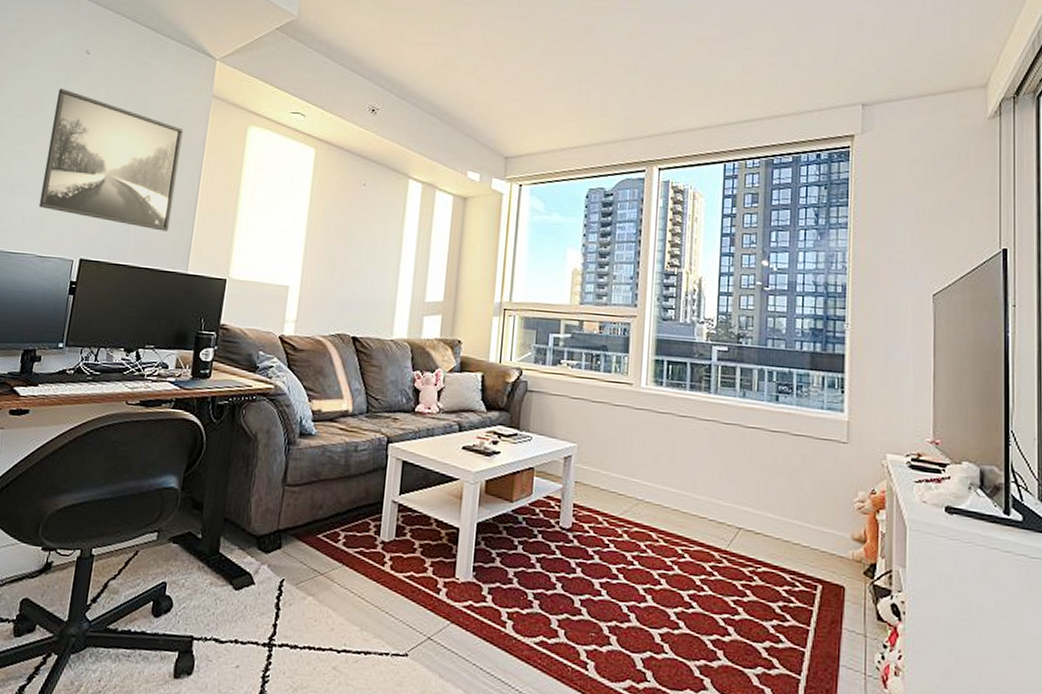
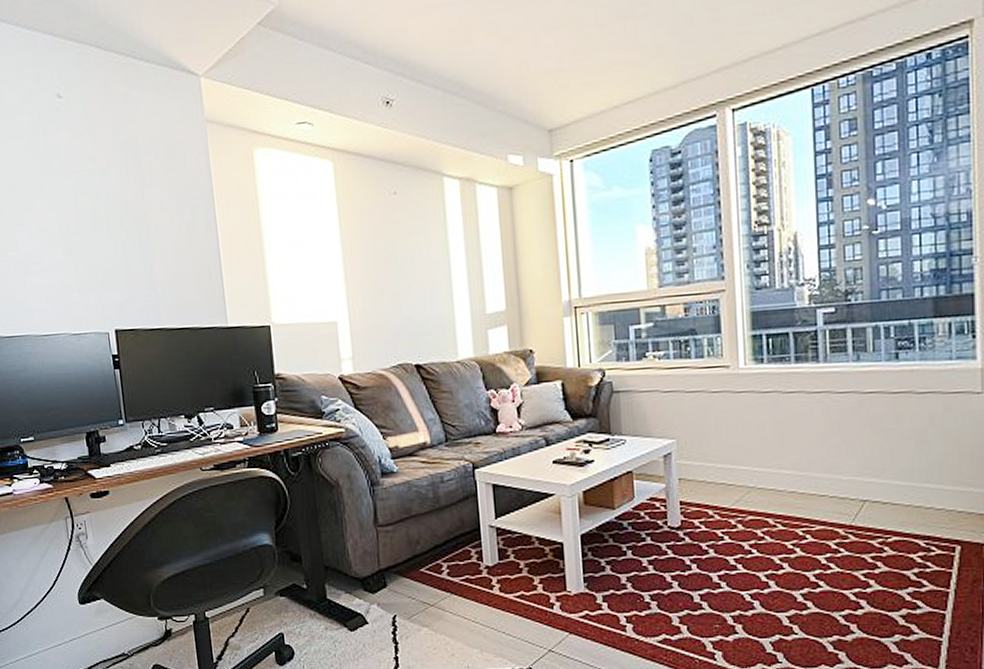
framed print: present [38,89,183,232] -> none [40,144,198,286]

